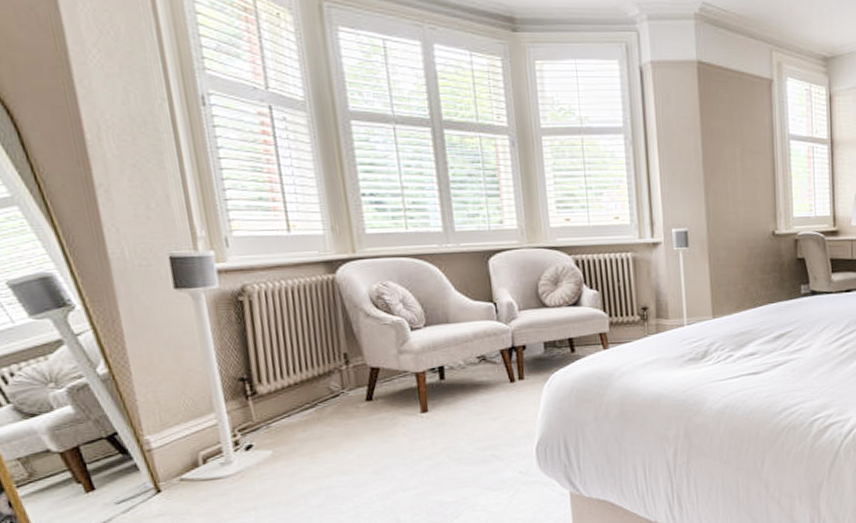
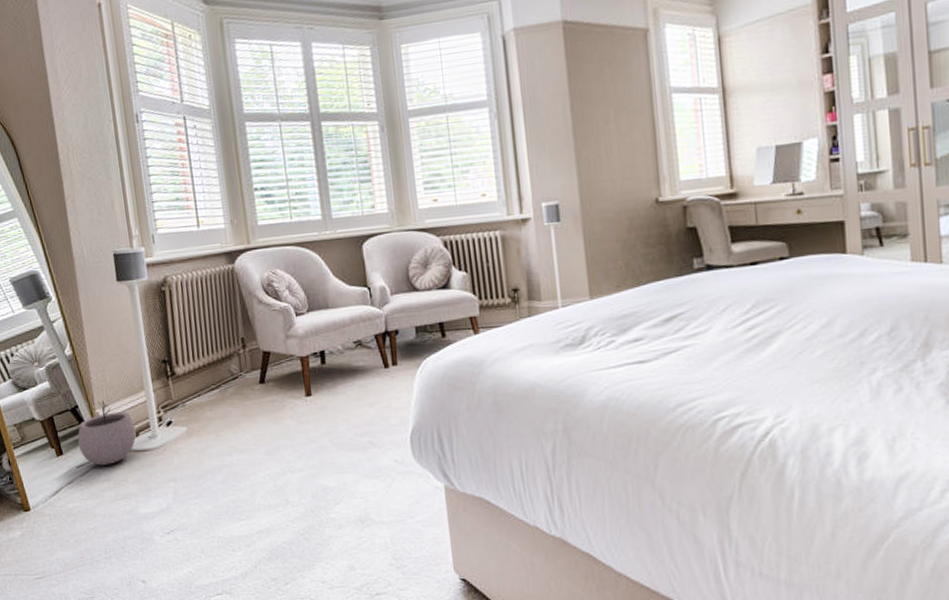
plant pot: none [117,425,203,499] -> present [77,400,136,466]

